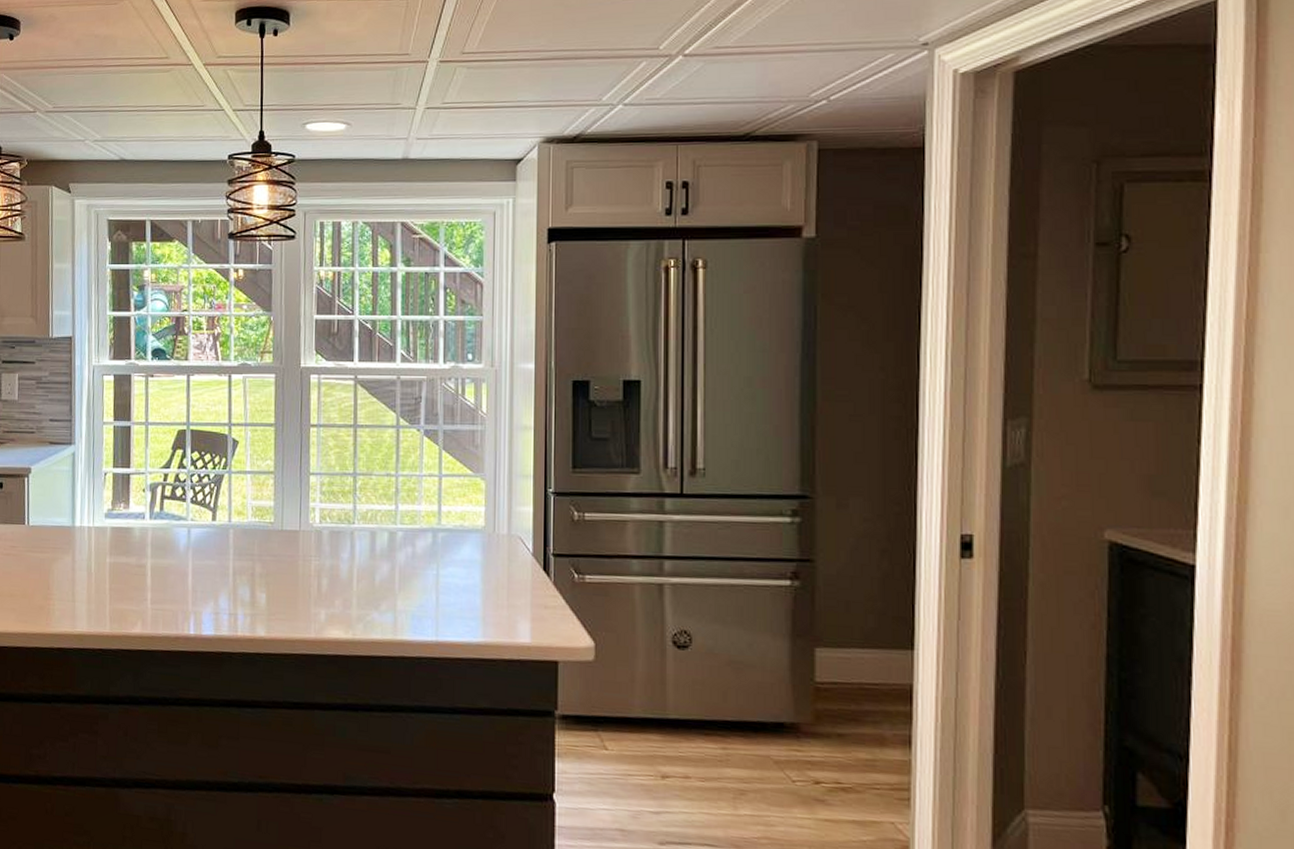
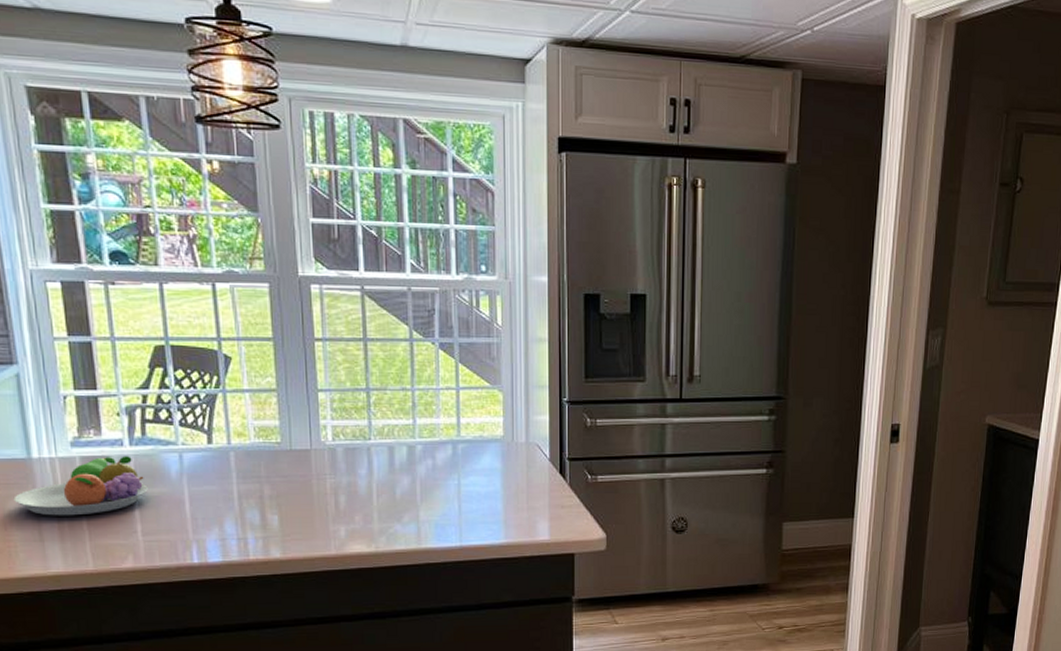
fruit bowl: none [57,528,160,581] -> present [13,456,148,516]

